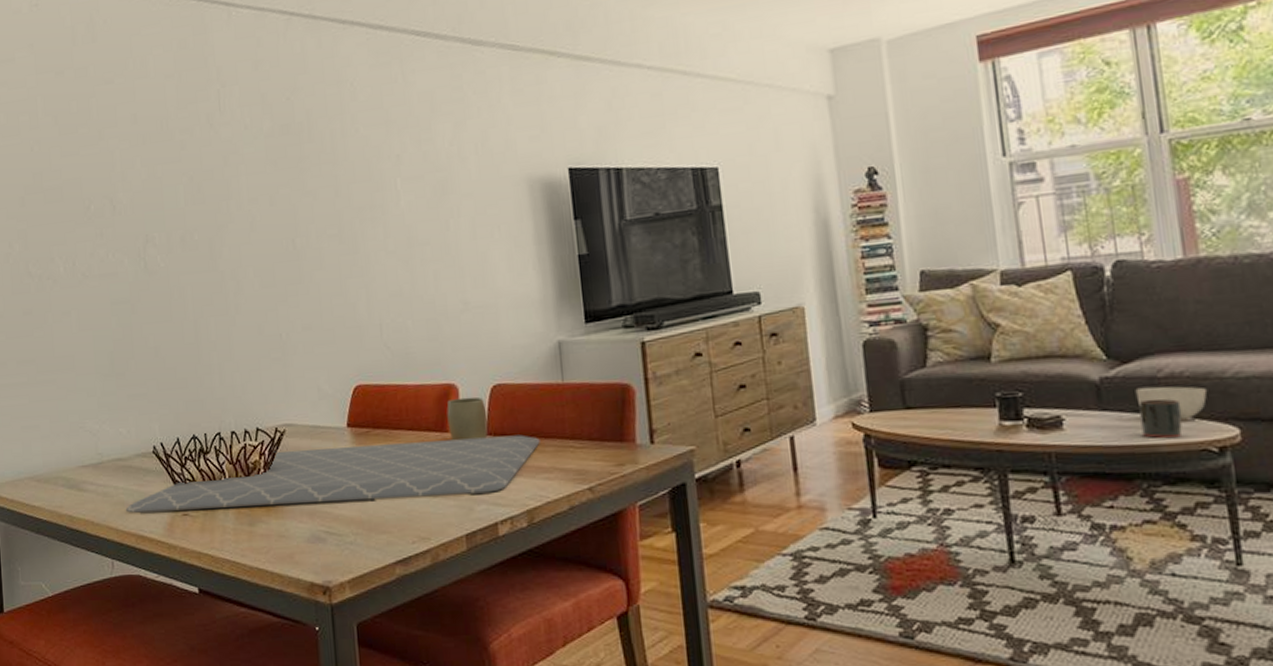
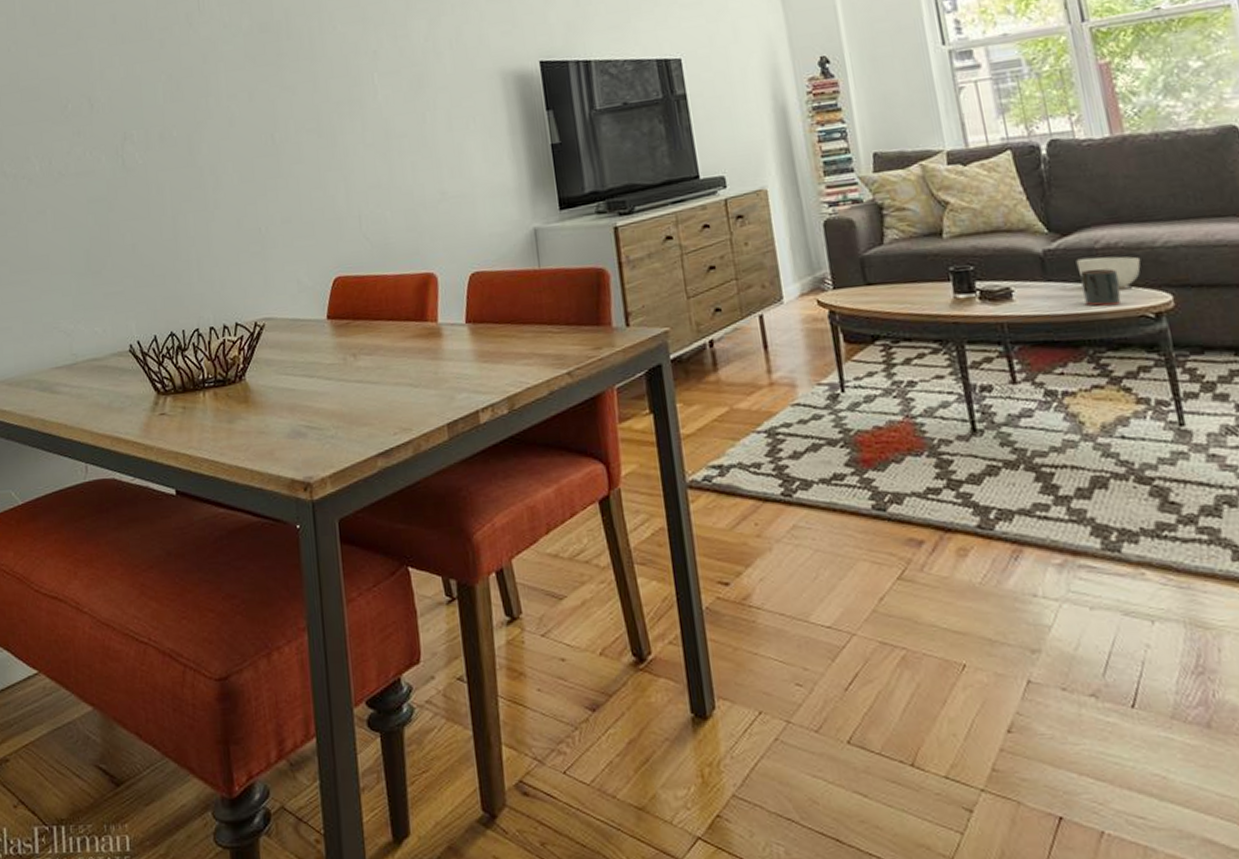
placemat: present [125,435,540,513] -> none [100,321,519,415]
mug: present [446,396,488,441] -> none [426,285,468,330]

